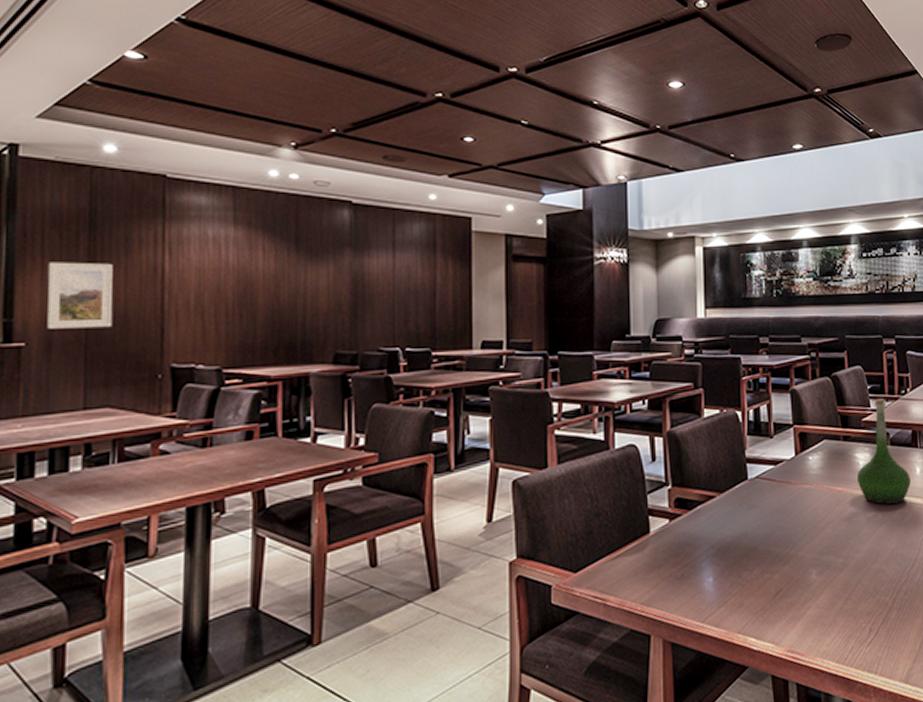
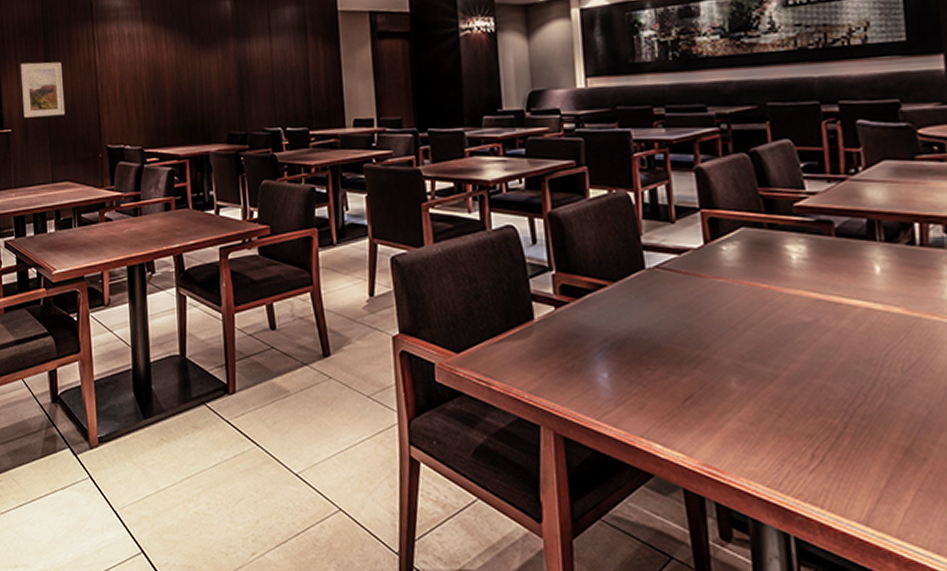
vase: present [856,398,911,505] -> none [787,179,867,308]

